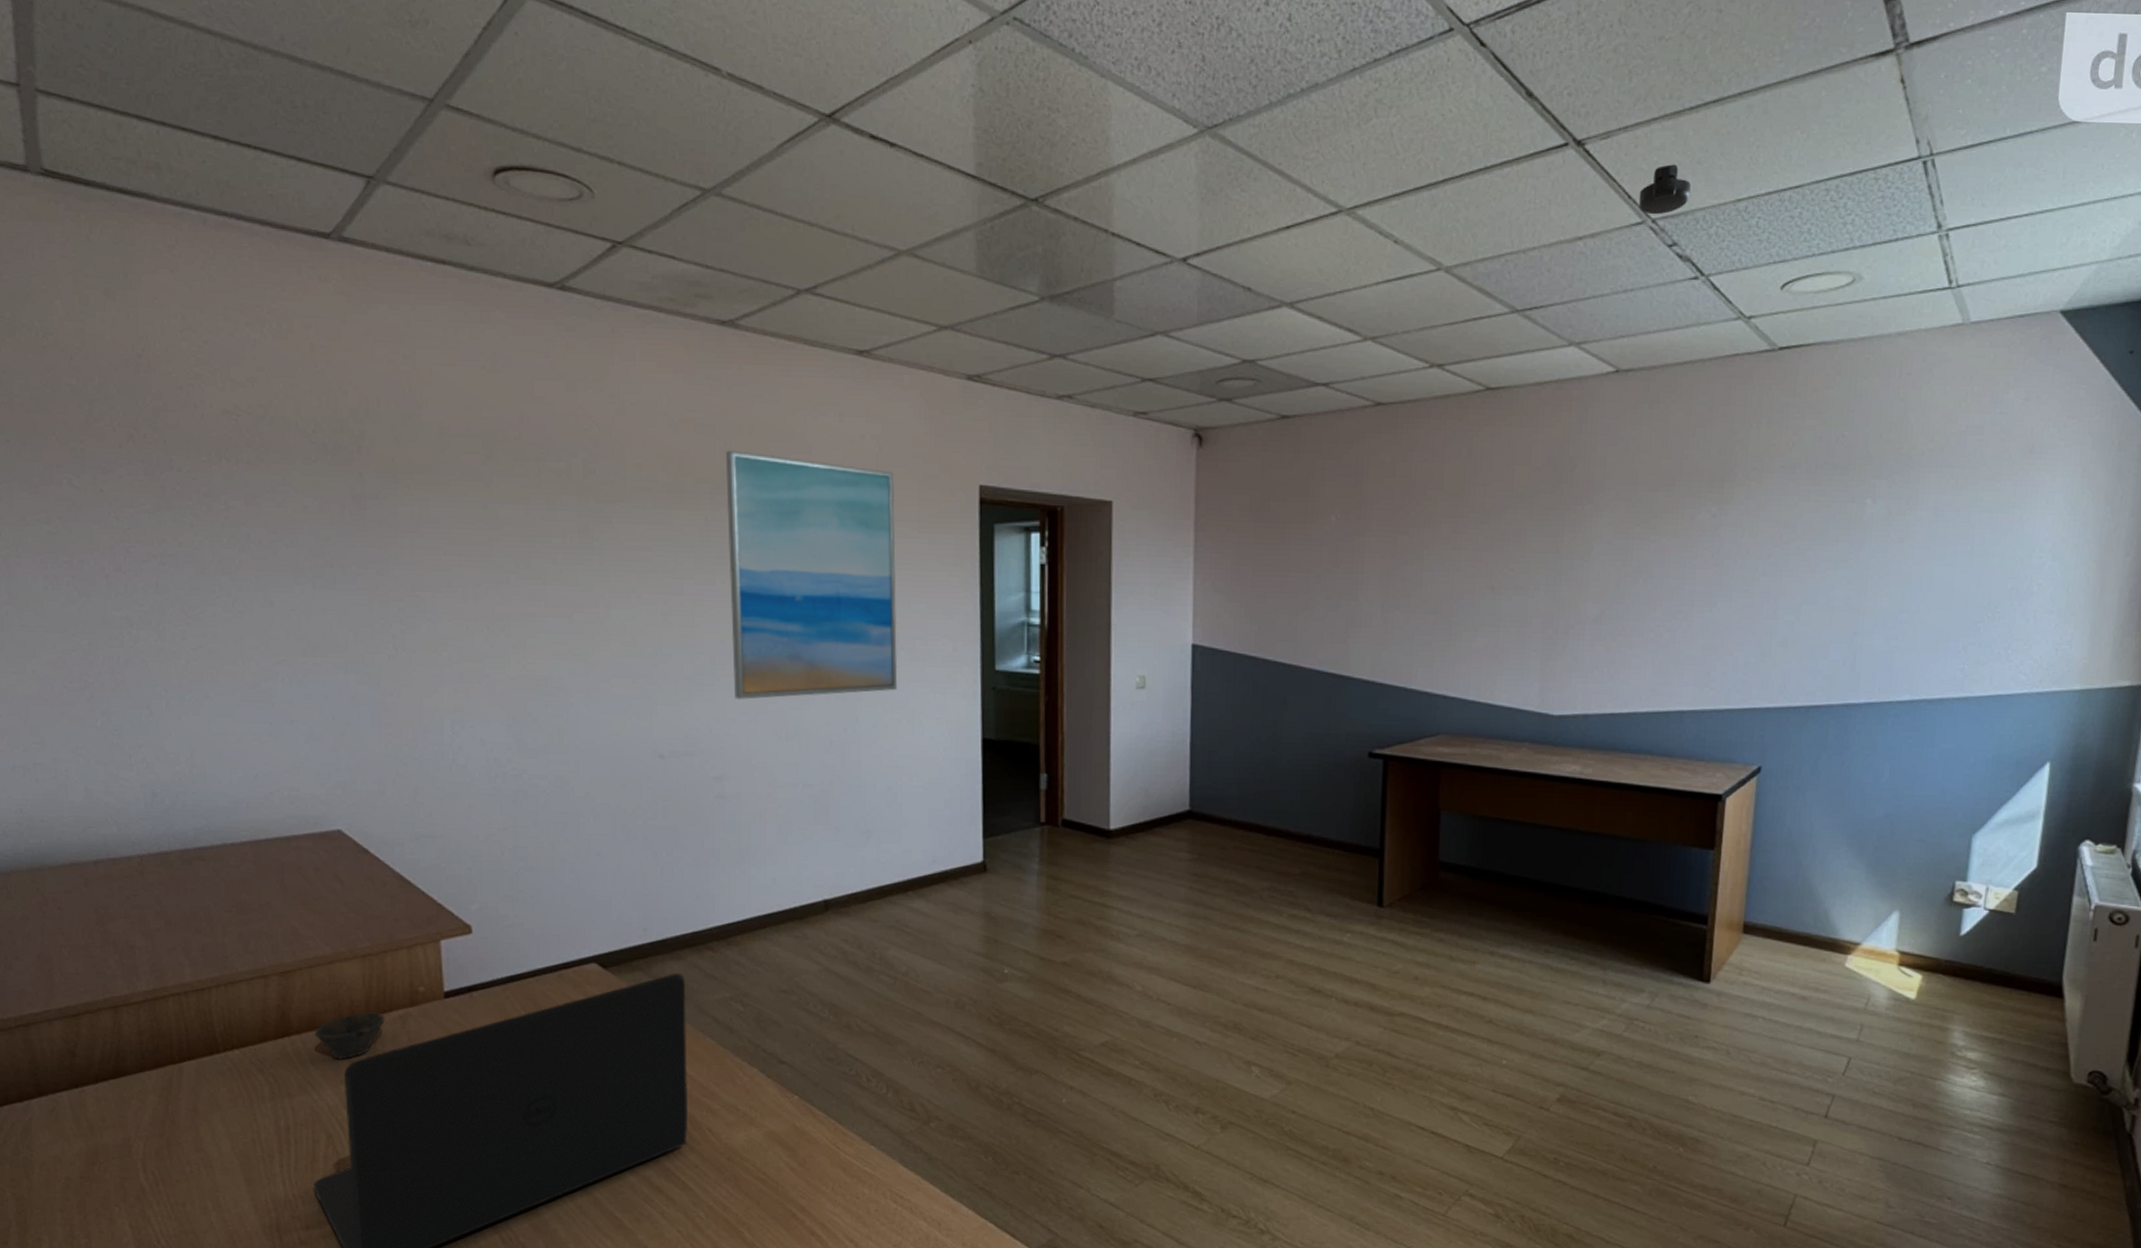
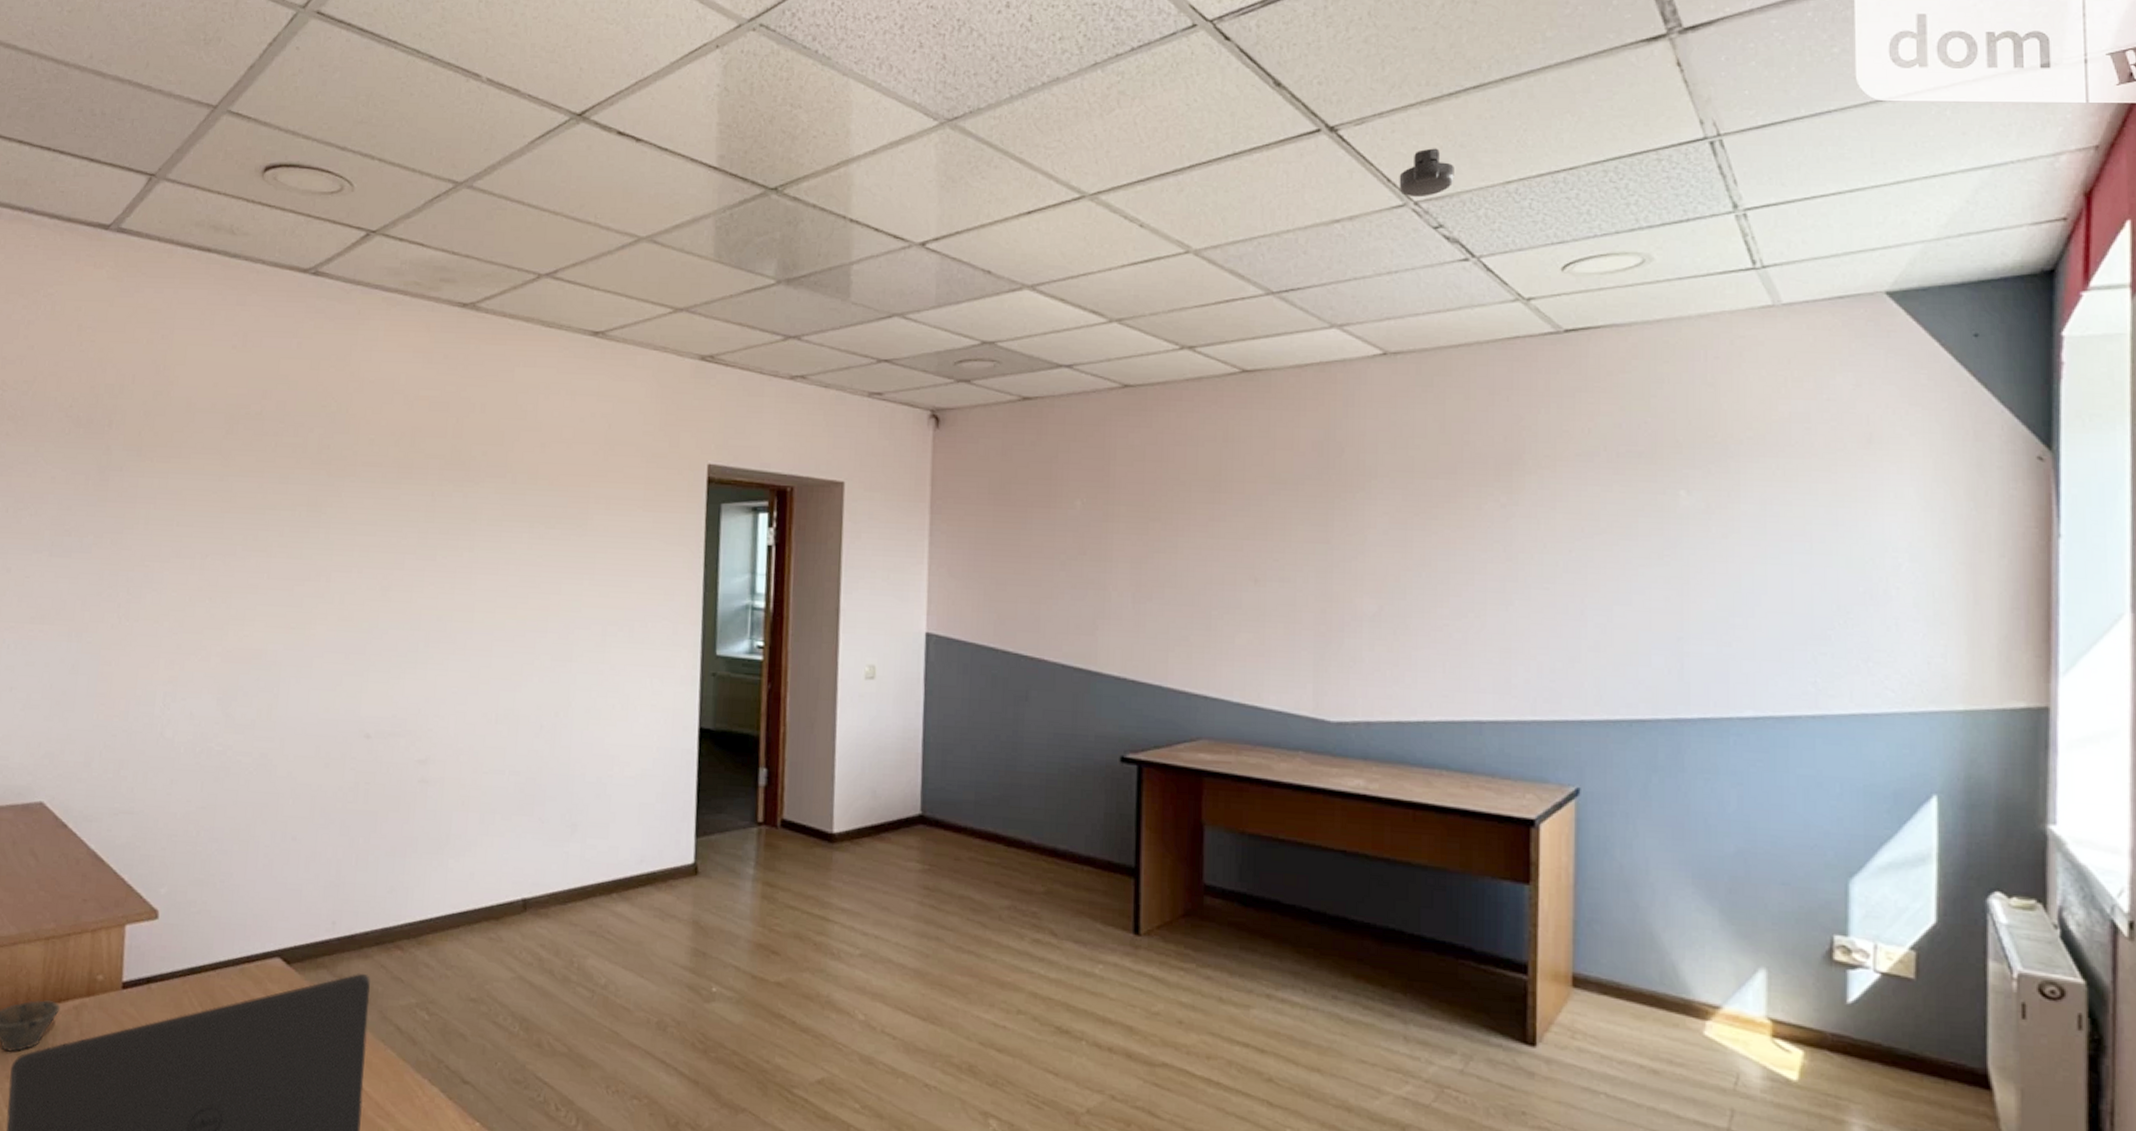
wall art: present [725,450,898,700] -> none [446,427,622,680]

